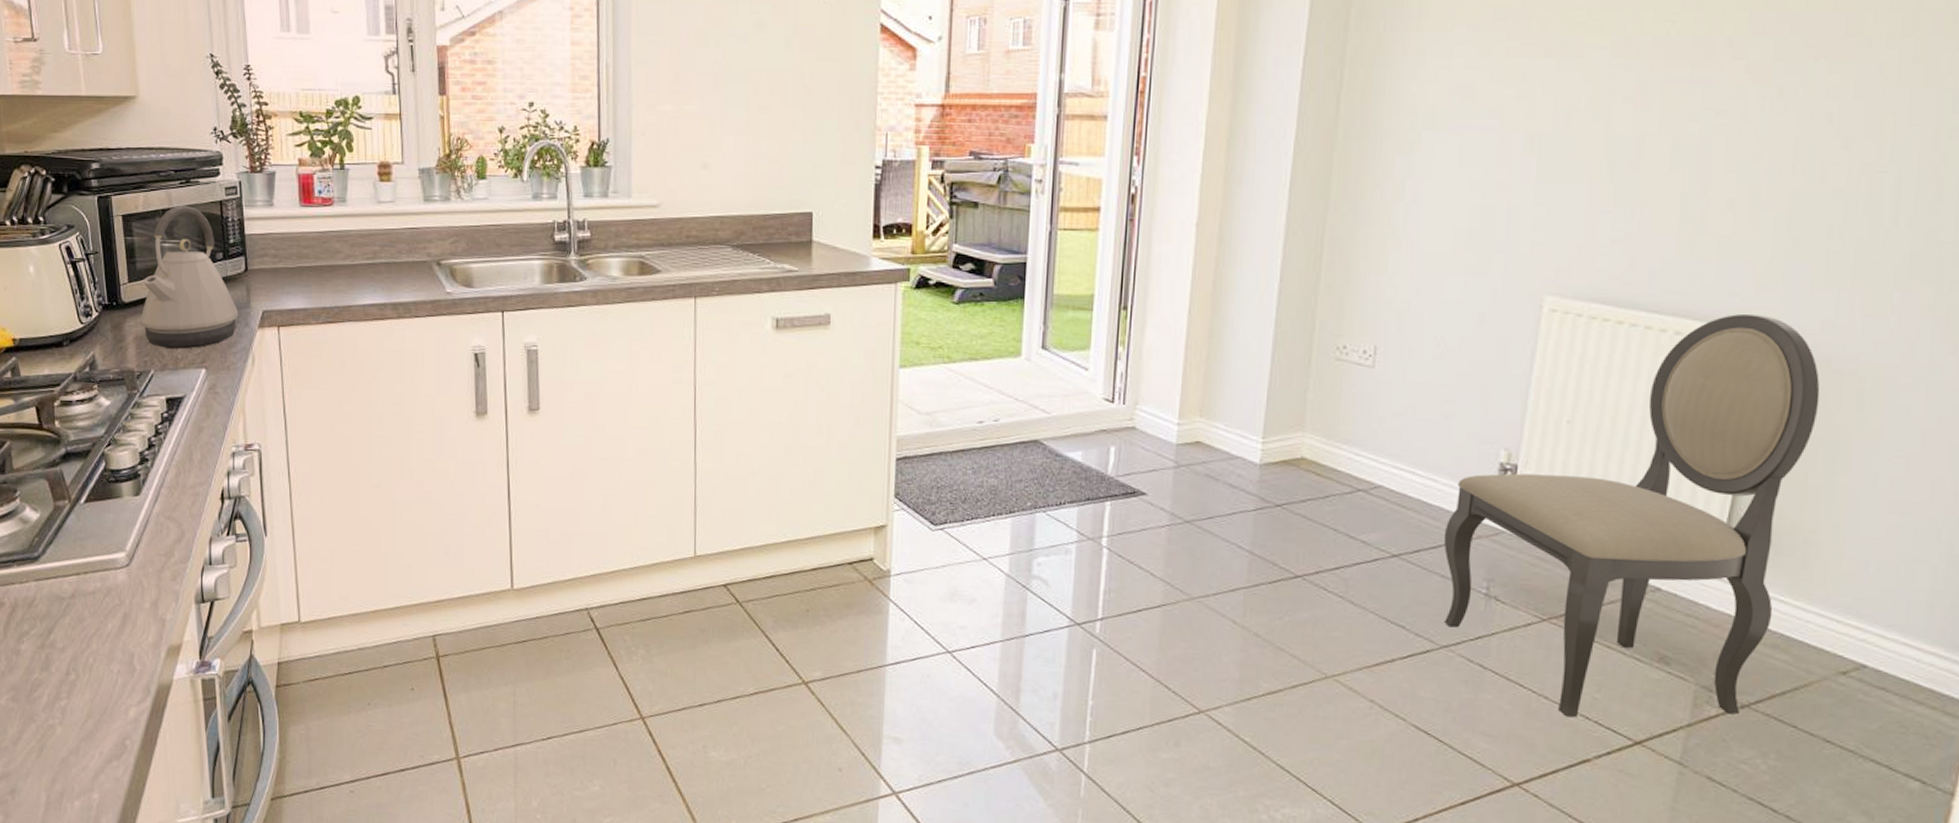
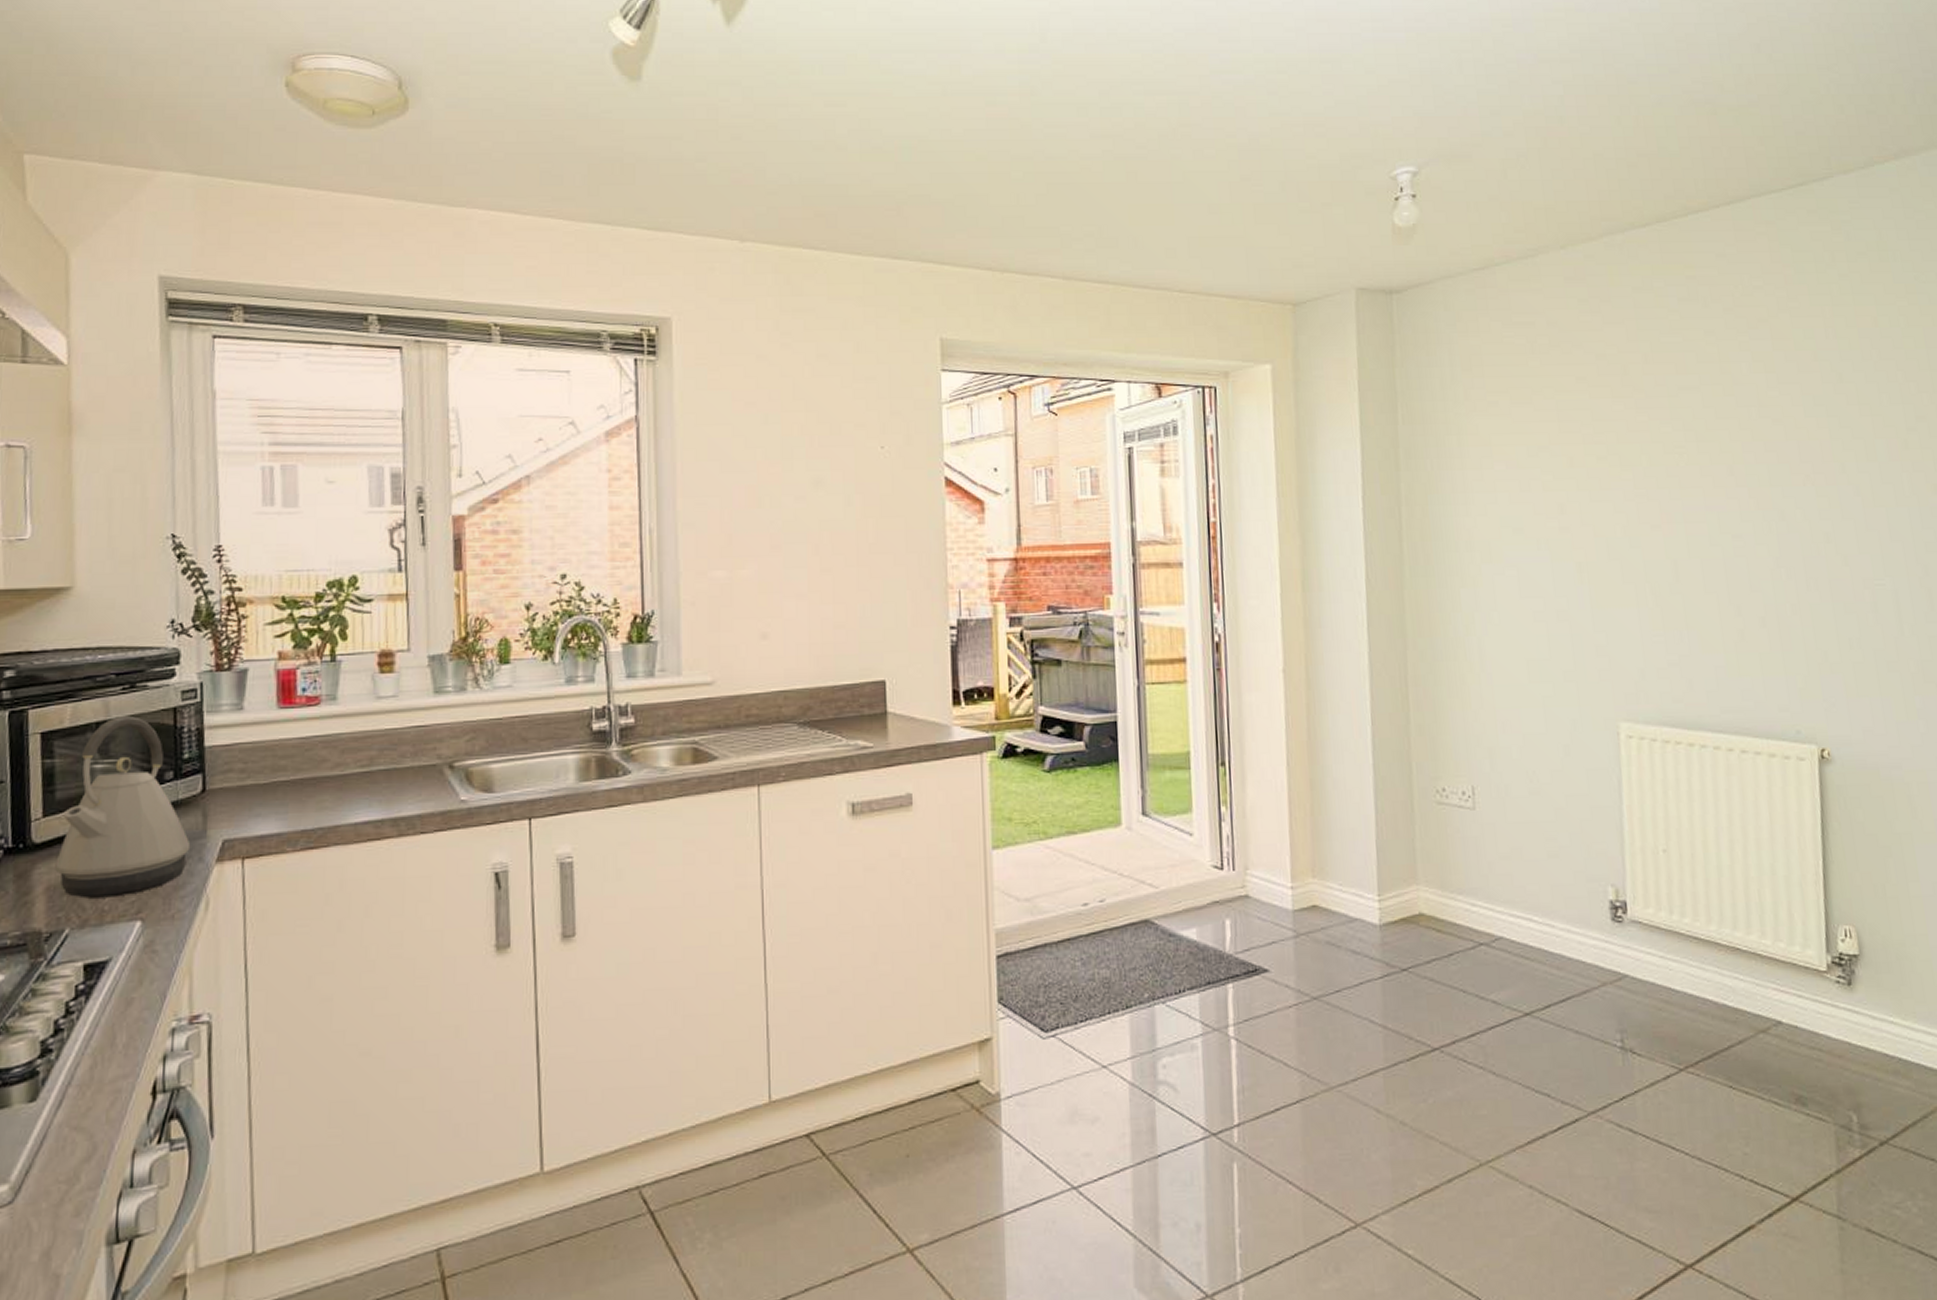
dining chair: present [1443,313,1820,718] -> none [1570,727,1887,1179]

